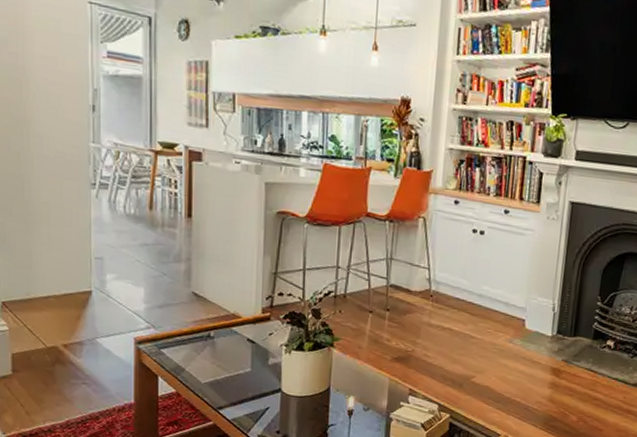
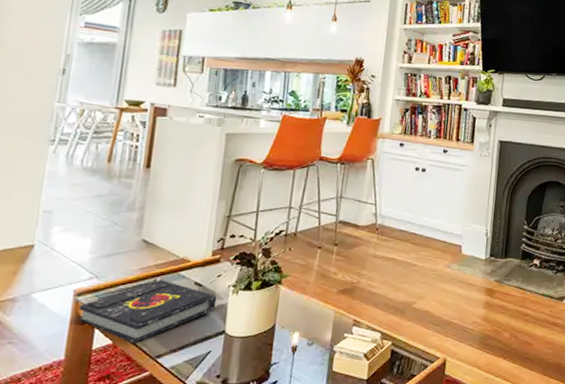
book: none [141,333,271,394] -> present [77,280,217,343]

